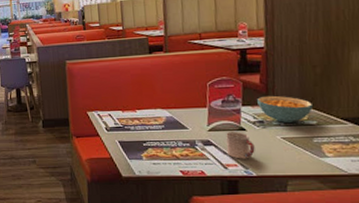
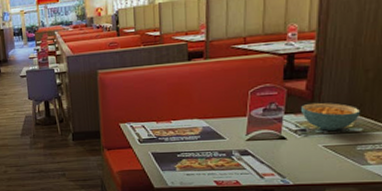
cup: present [226,132,255,159] -> none [264,141,294,169]

